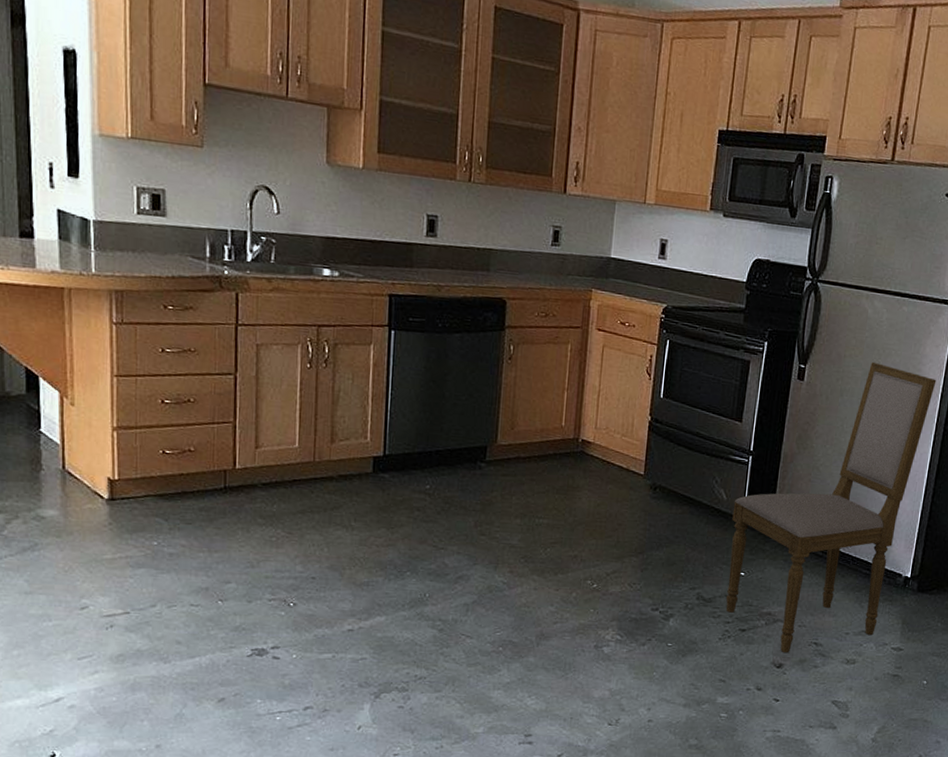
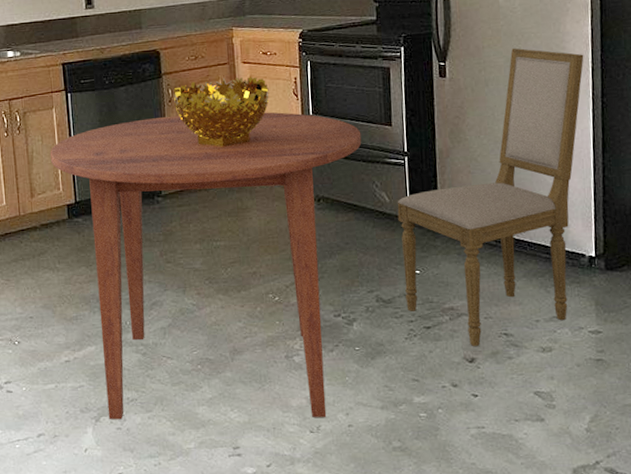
dining table: none [360,373,710,710] -> present [50,112,362,420]
decorative bowl: none [514,341,621,418] -> present [173,77,269,147]

